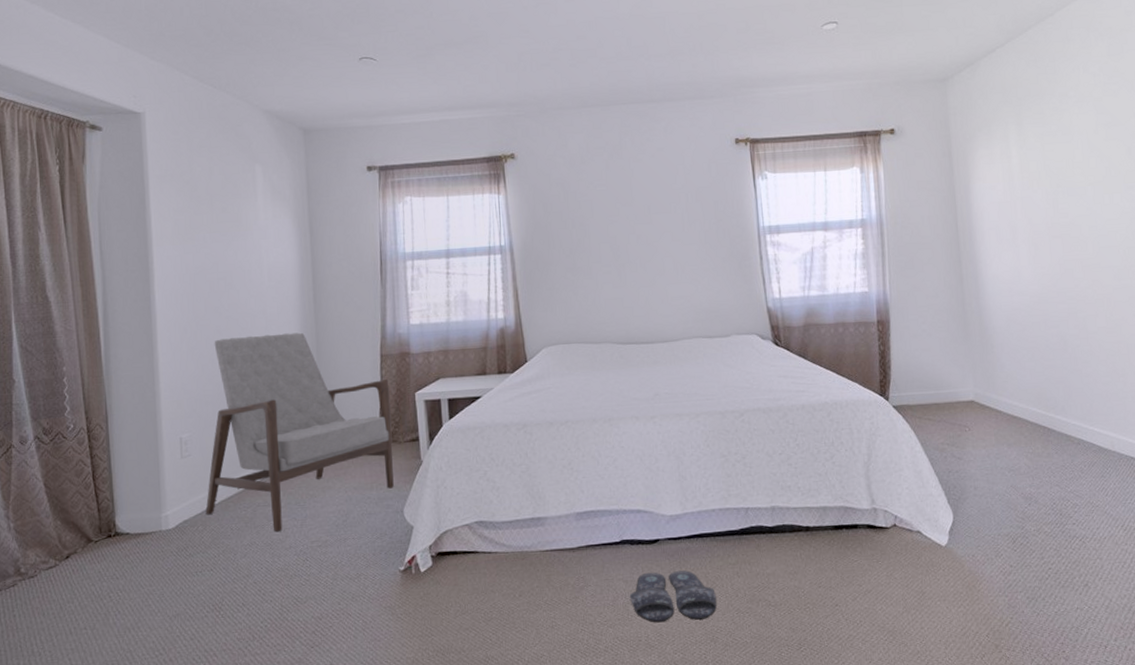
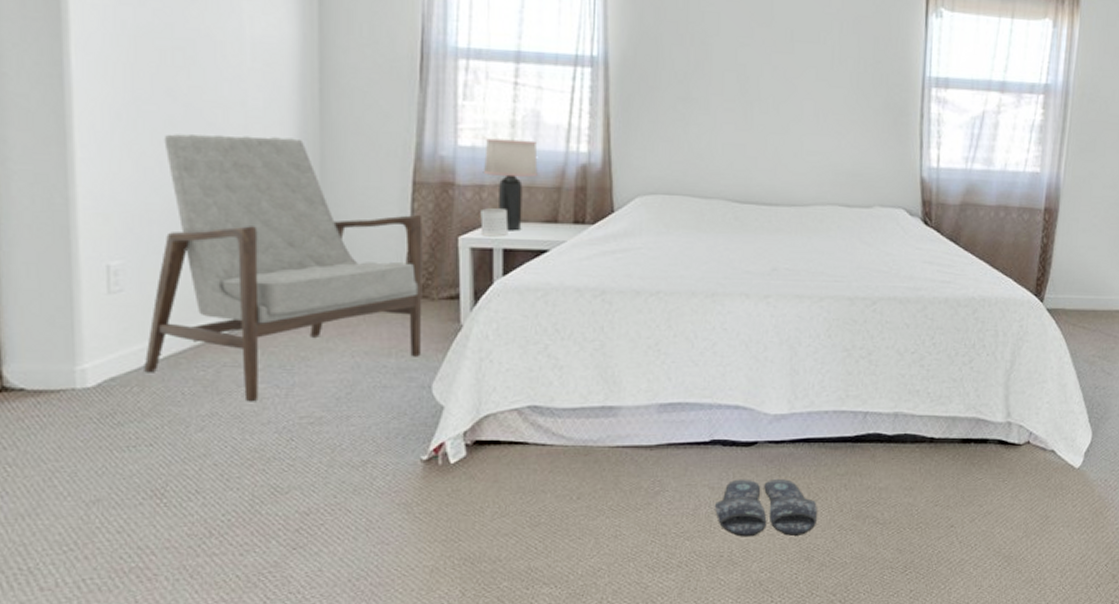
table lamp: none [429,314,469,385] -> present [483,138,538,231]
mug: none [429,368,451,391] -> present [480,208,509,237]

